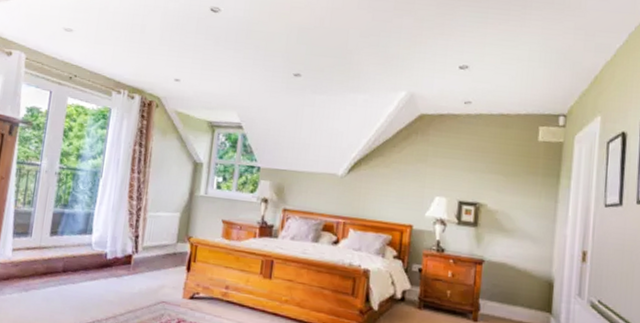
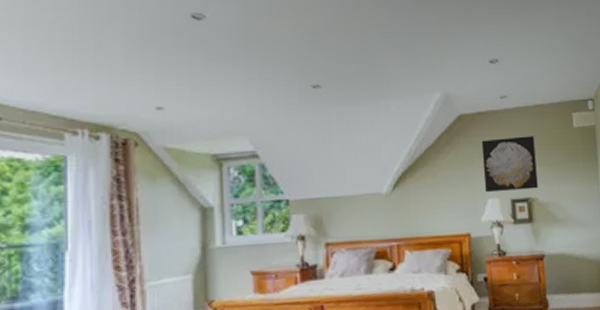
wall art: none [433,141,493,195] -> present [481,136,538,193]

